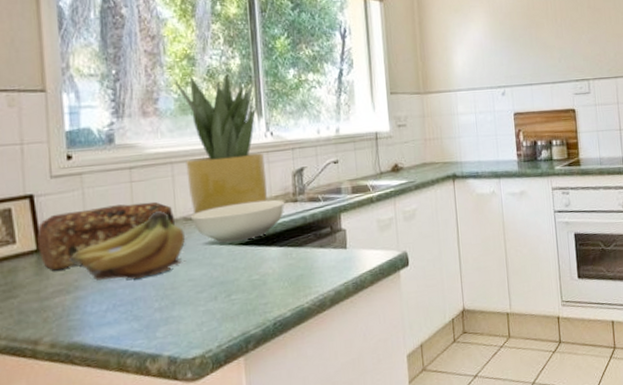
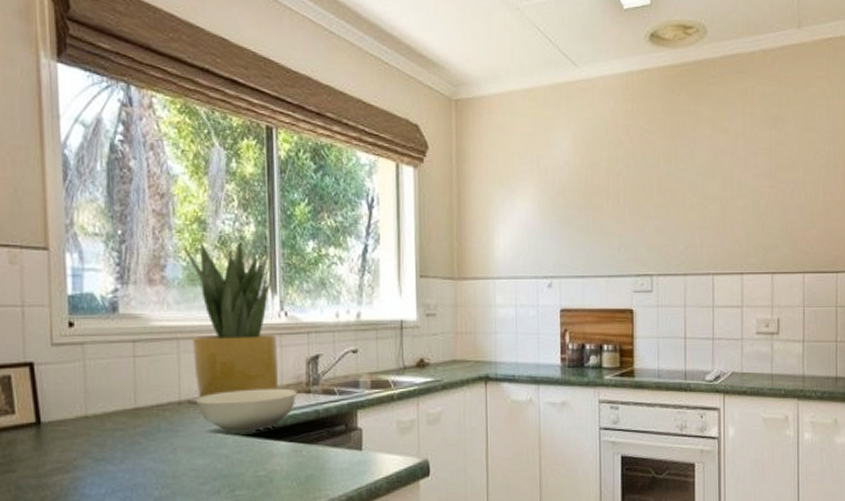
bread loaf: present [37,201,176,271] -> none [36,380,180,447]
fruit: present [68,211,186,281] -> none [67,391,190,463]

